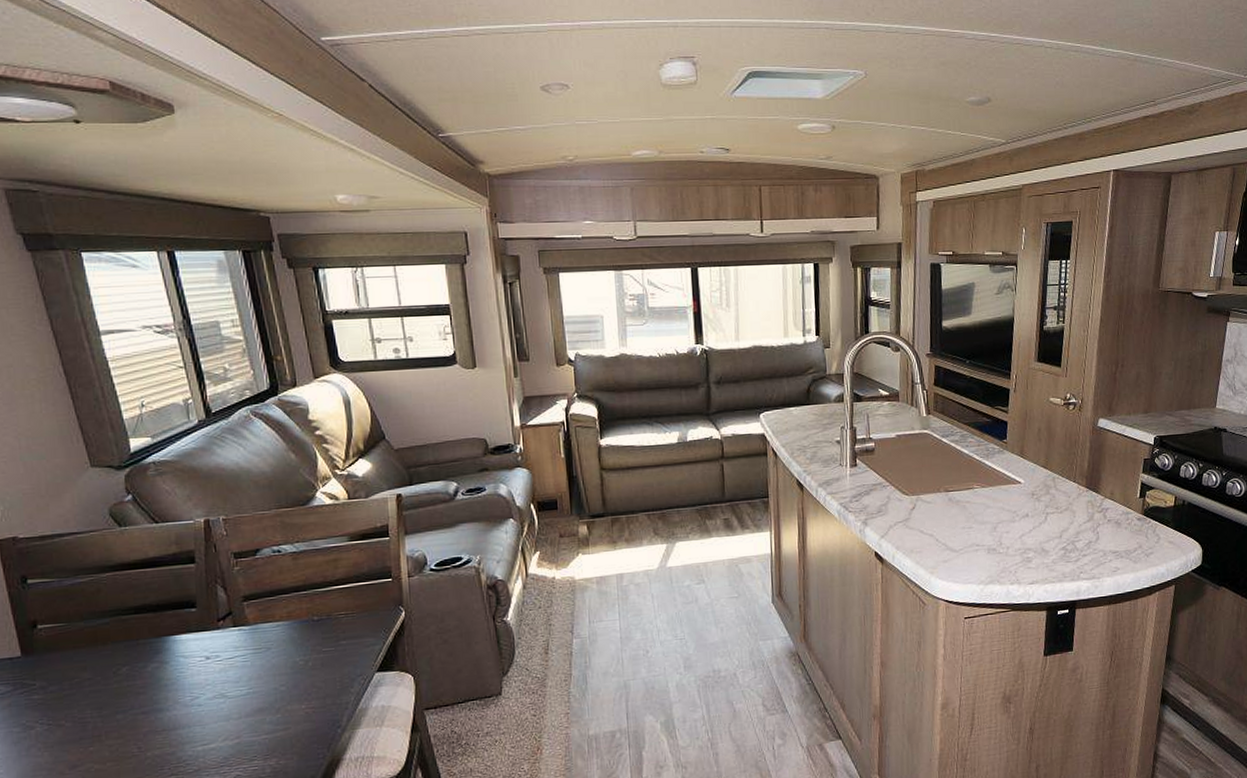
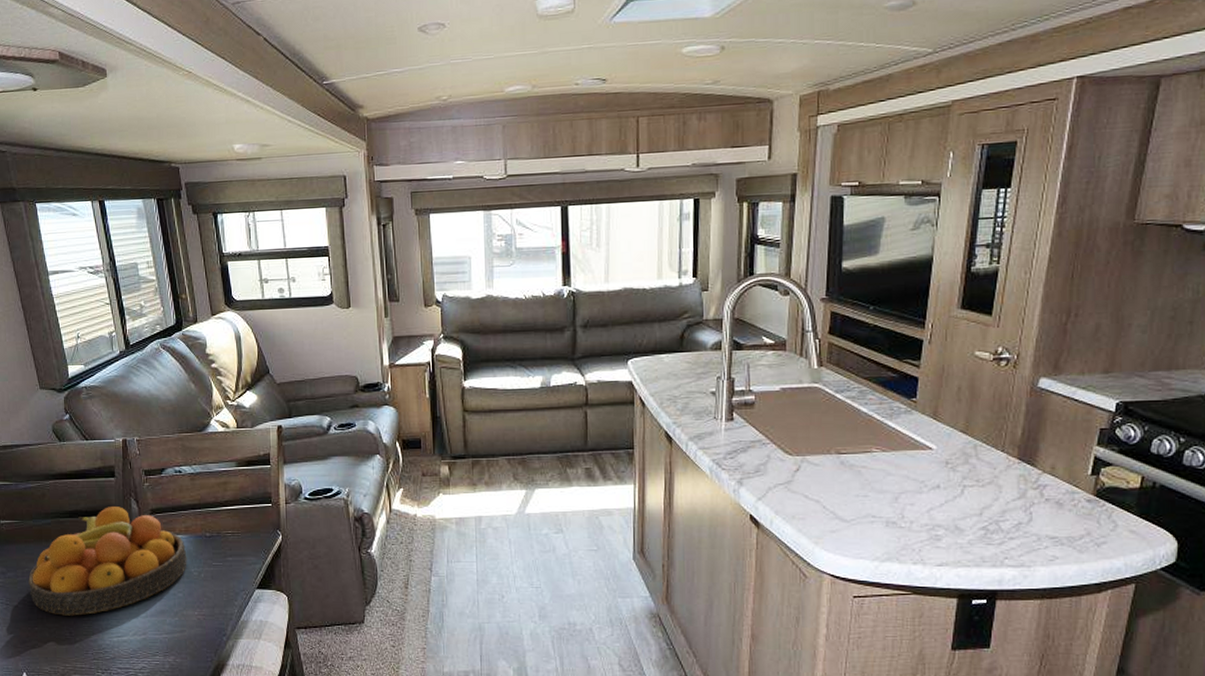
fruit bowl: none [79,596,291,730] -> present [28,507,187,616]

